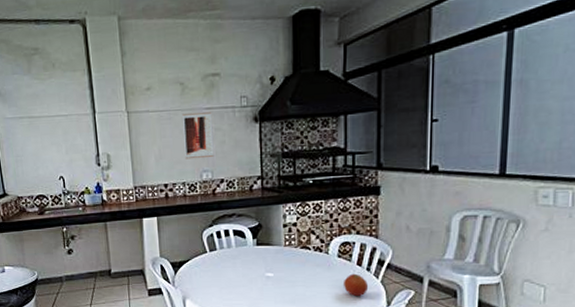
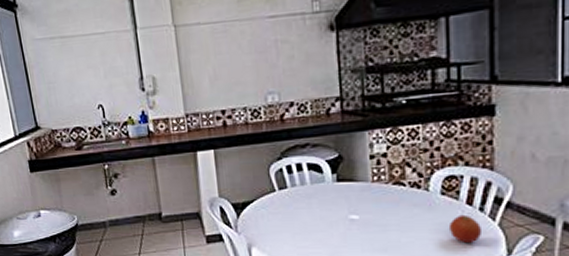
wall art: present [183,111,214,160] -> none [241,20,281,80]

